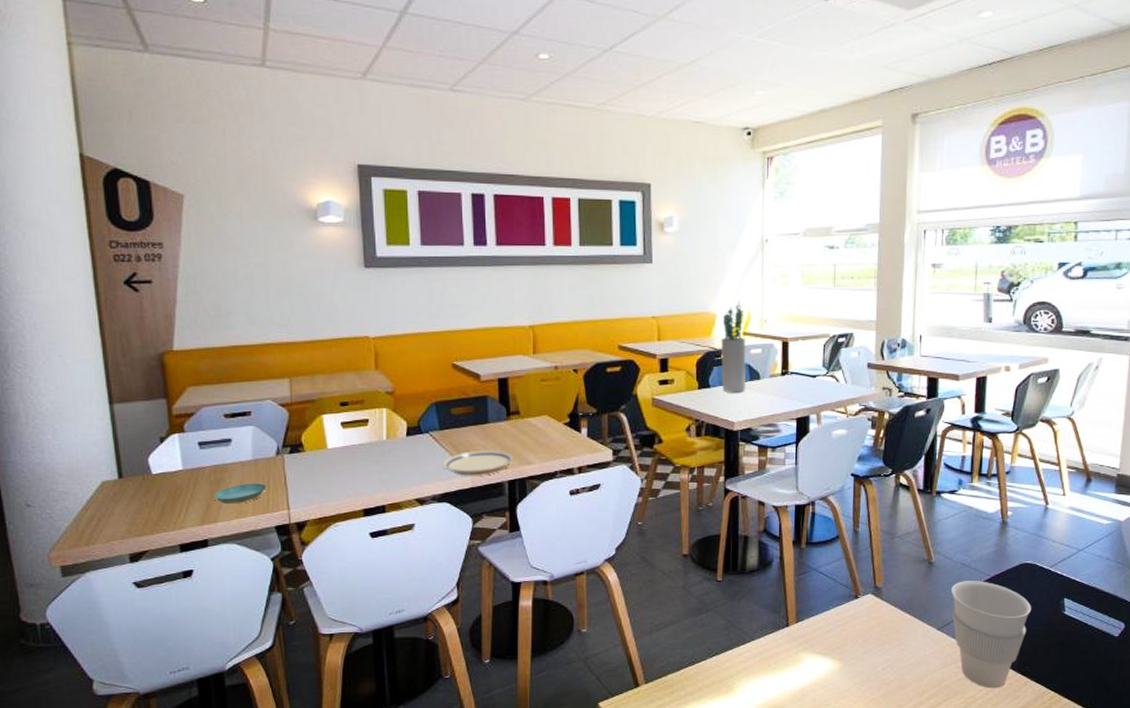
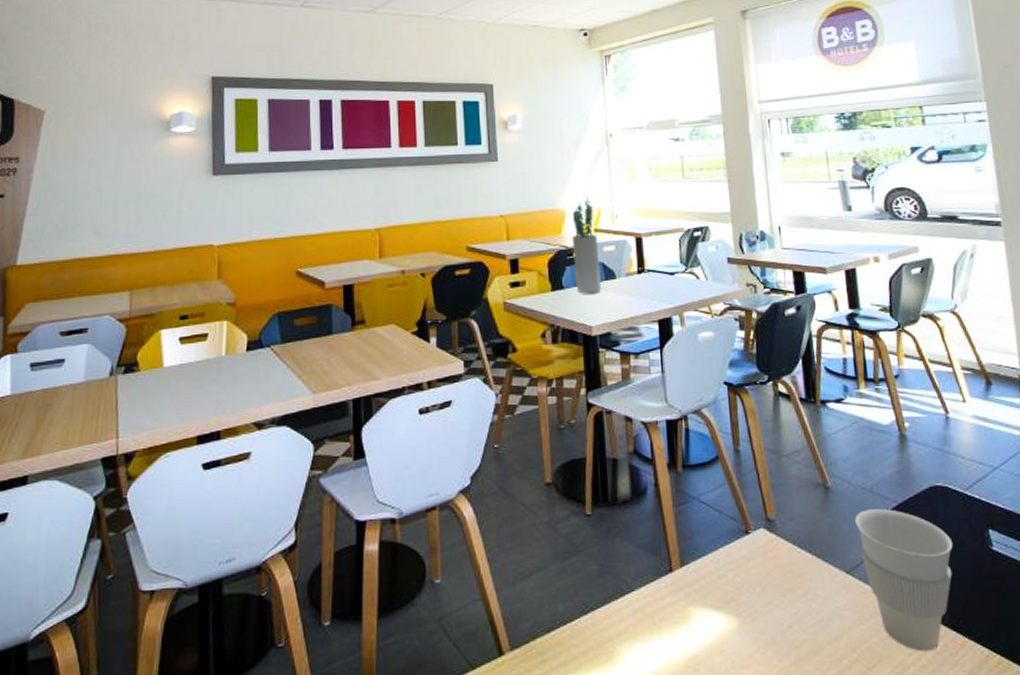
saucer: present [213,483,267,505] -> none [39,408,96,434]
plate: present [444,450,513,476] -> none [285,365,358,395]

